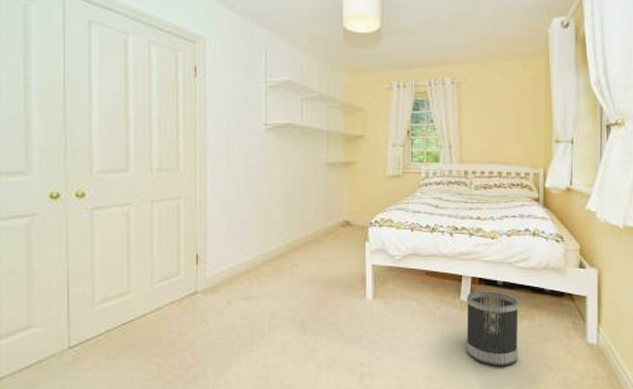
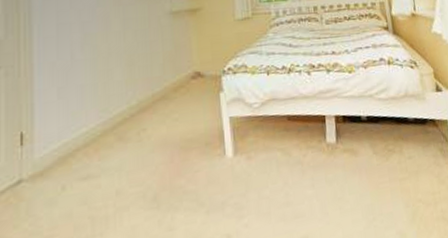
wastebasket: present [466,291,519,366] -> none [333,128,394,212]

